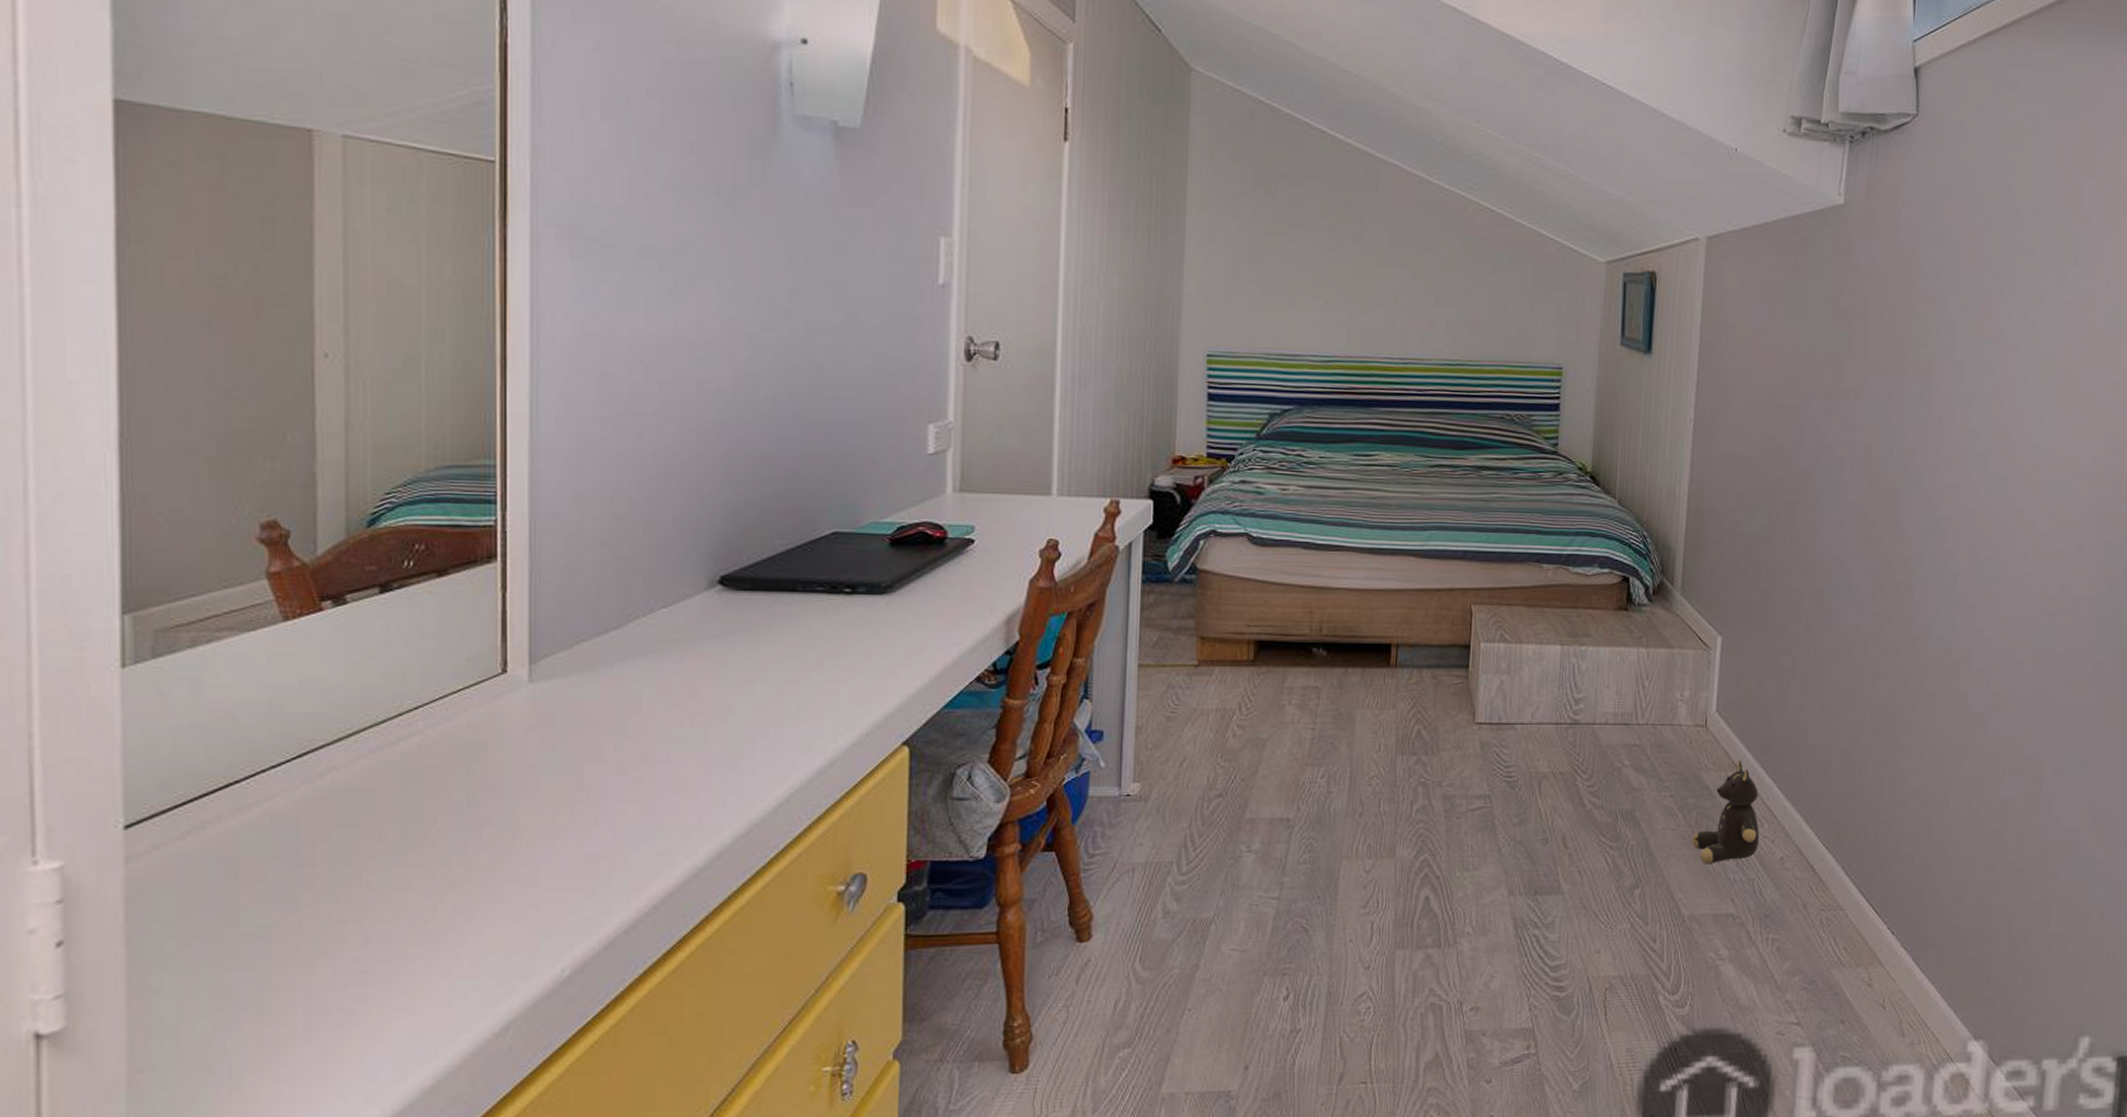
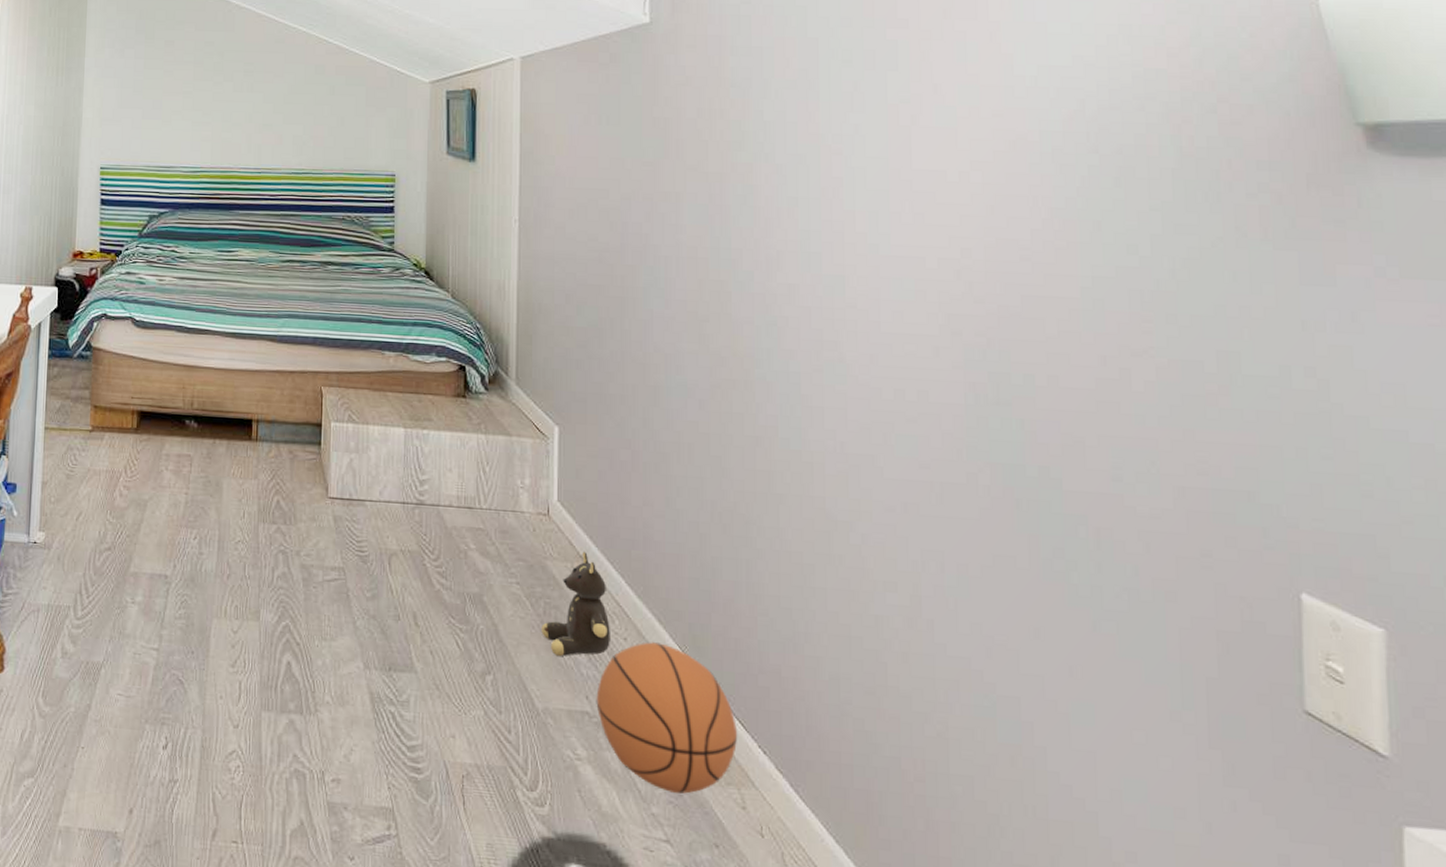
basketball: none [1740,842,1871,979] -> present [596,642,738,794]

